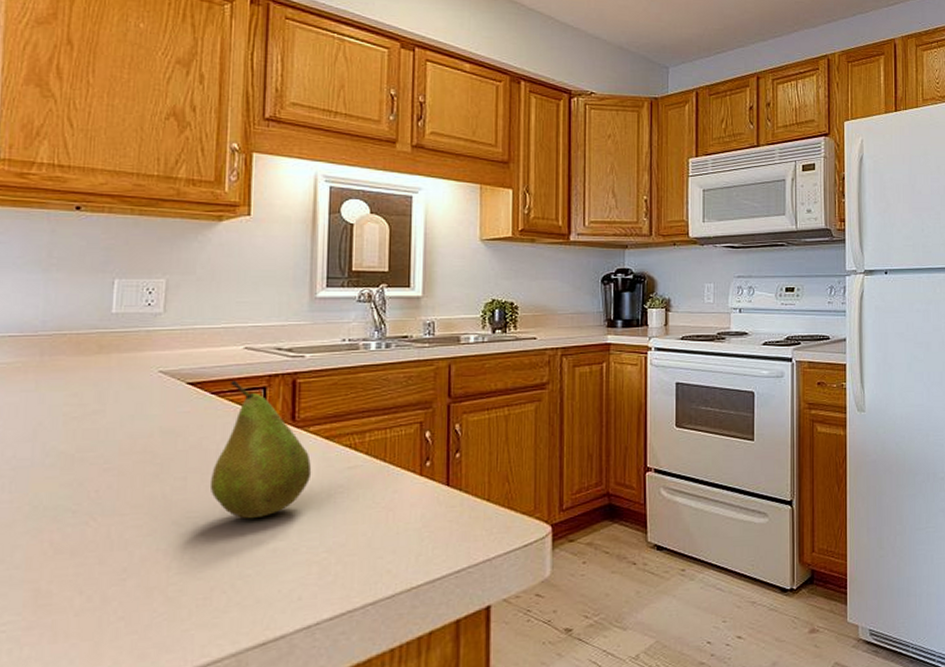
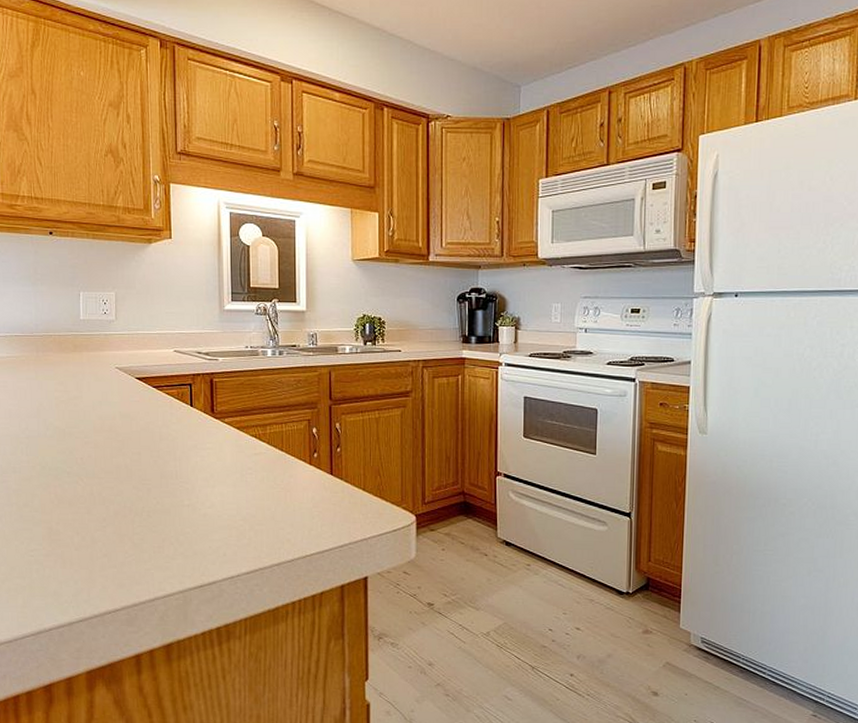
fruit: present [209,380,312,519] -> none [156,377,228,489]

